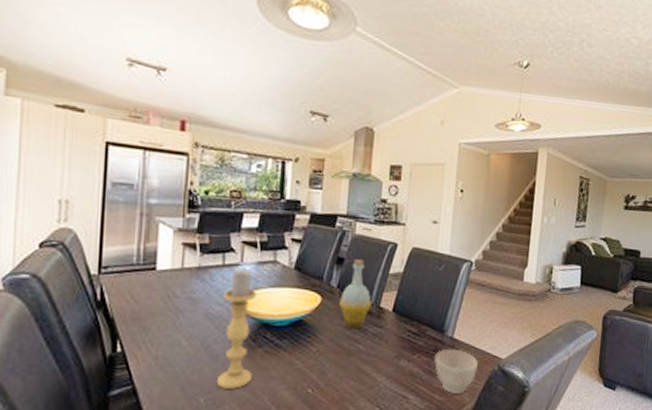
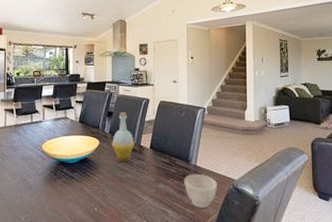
candle holder: present [216,269,257,389] -> none [32,124,55,210]

